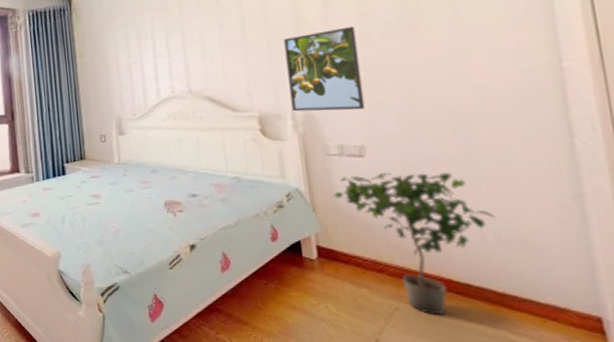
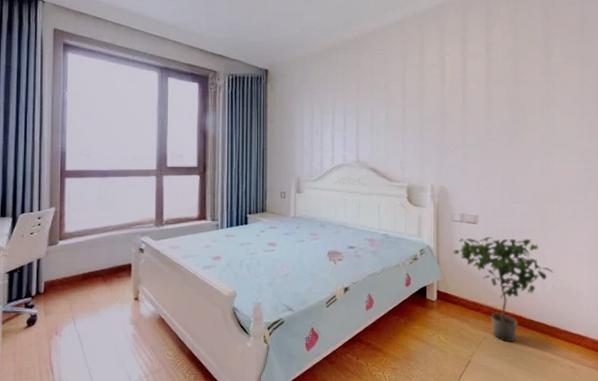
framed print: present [284,26,365,112] -> none [432,123,482,188]

